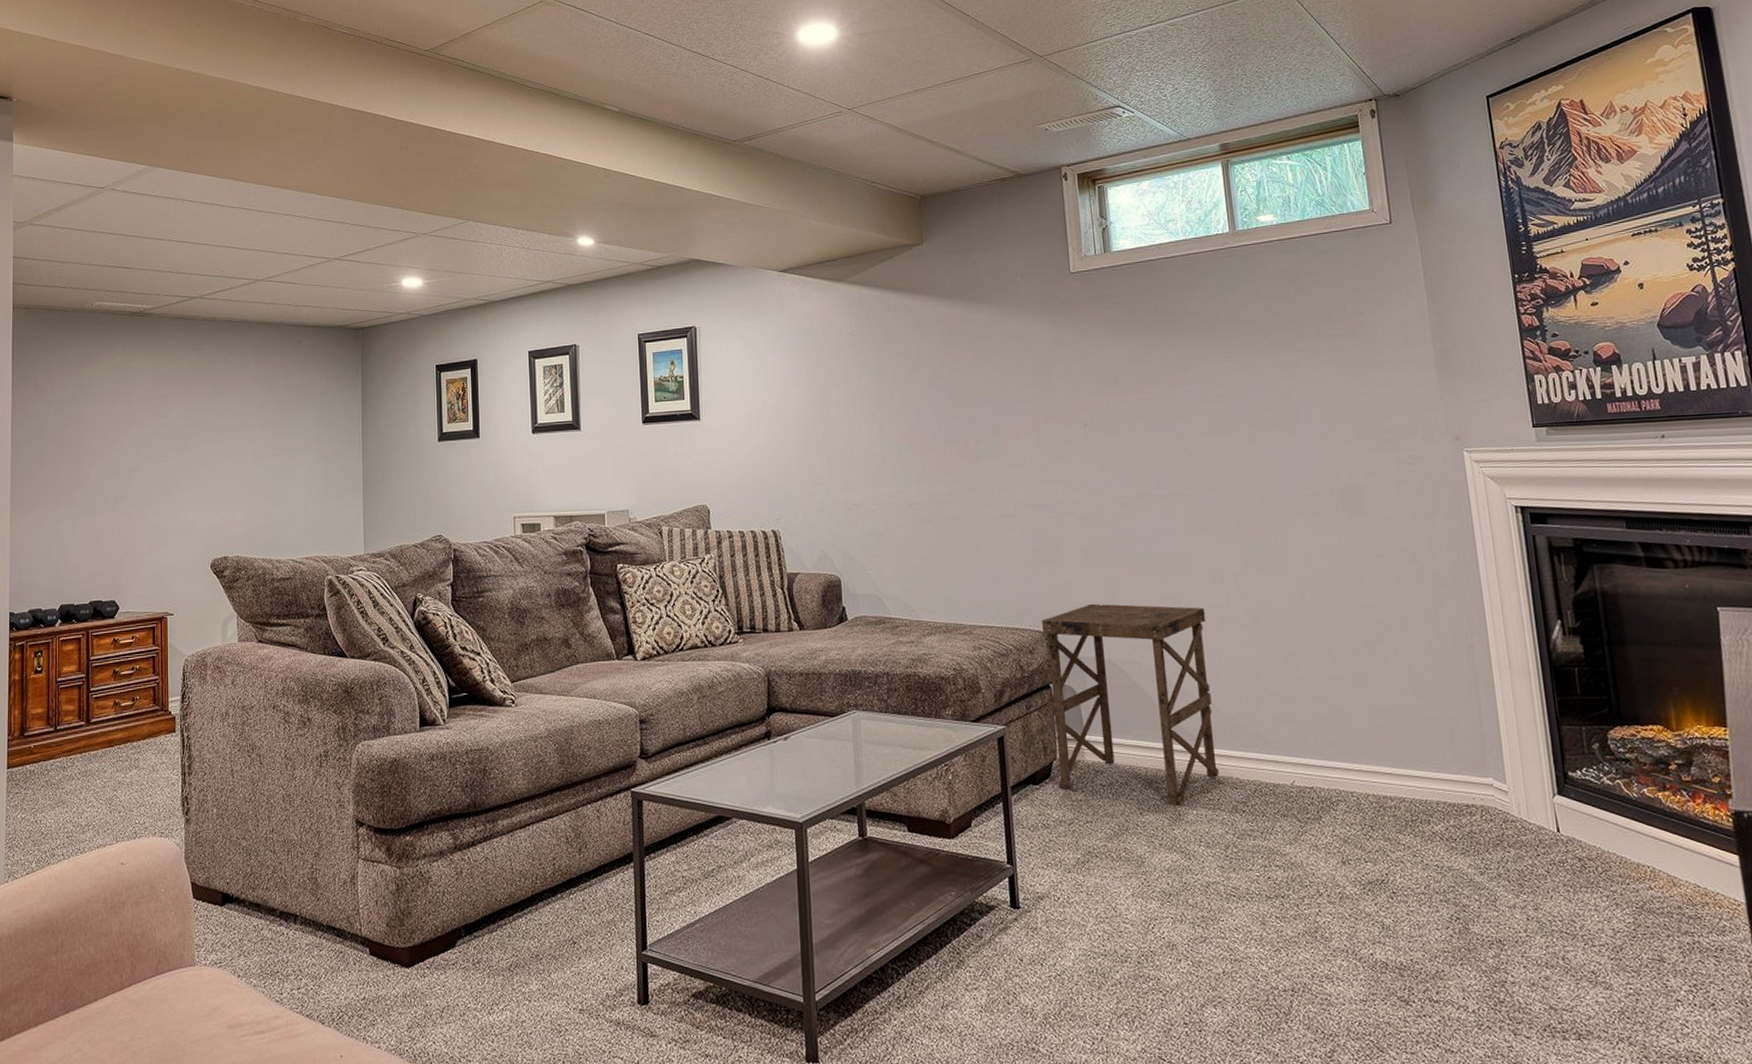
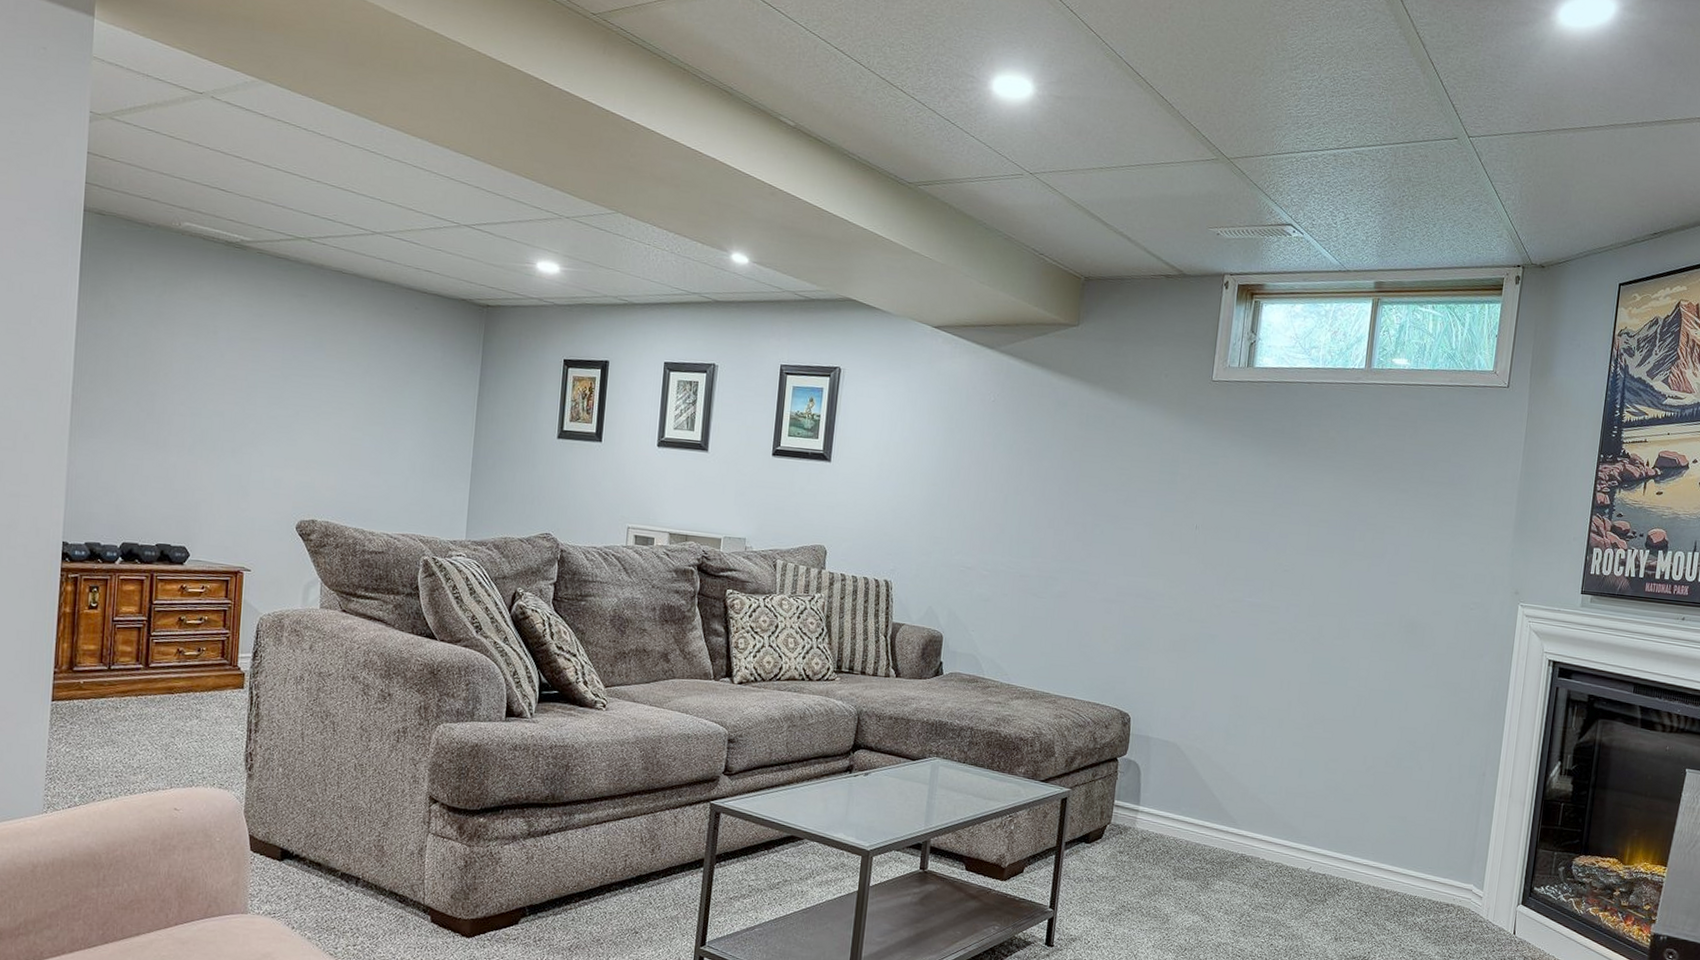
side table: present [1042,603,1219,807] -> none [1108,691,1268,877]

